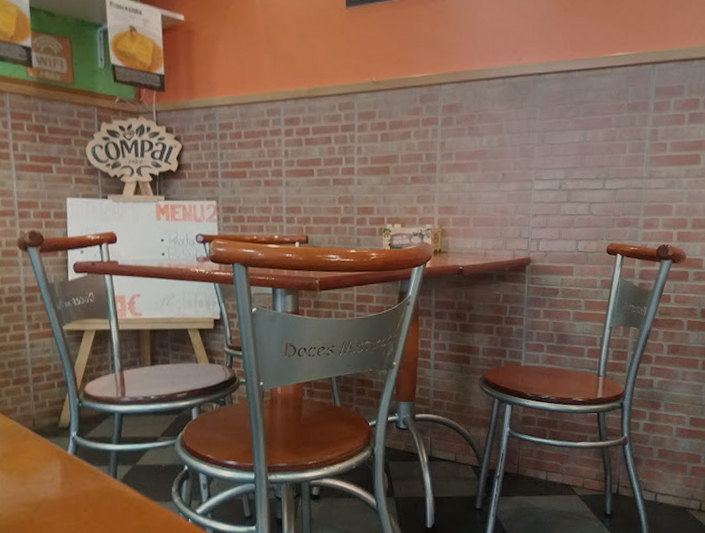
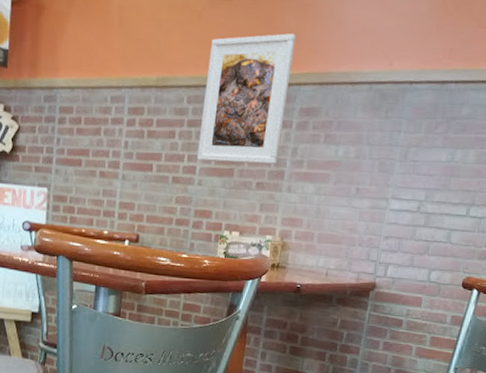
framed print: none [353,39,432,162] -> present [197,33,296,165]

